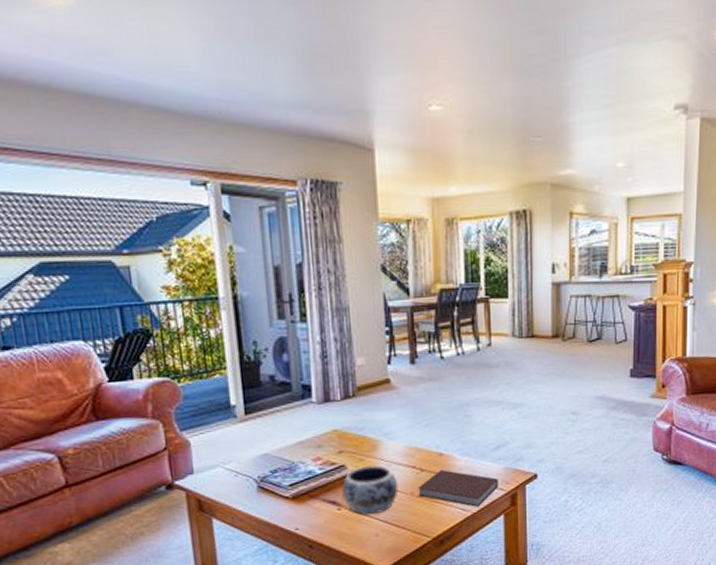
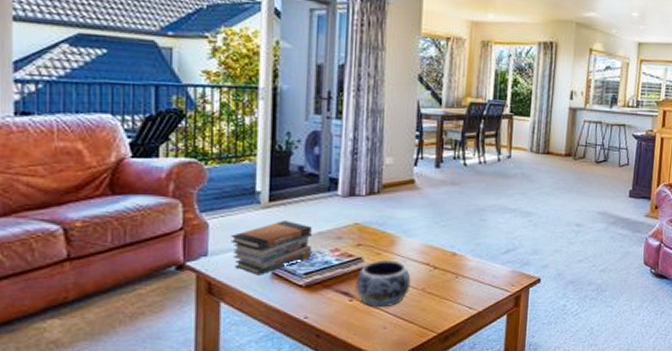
book stack: none [213,432,293,490] -> present [231,221,313,275]
notebook: present [418,469,499,507] -> none [429,268,505,306]

